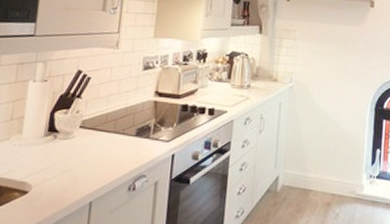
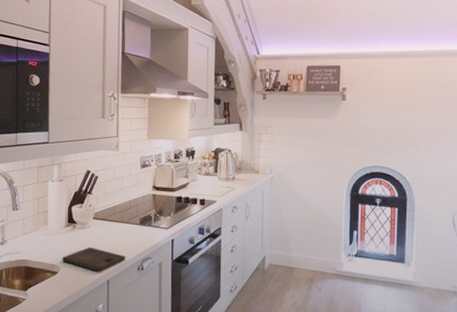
cutting board: none [35,162,115,192] -> present [62,247,125,272]

